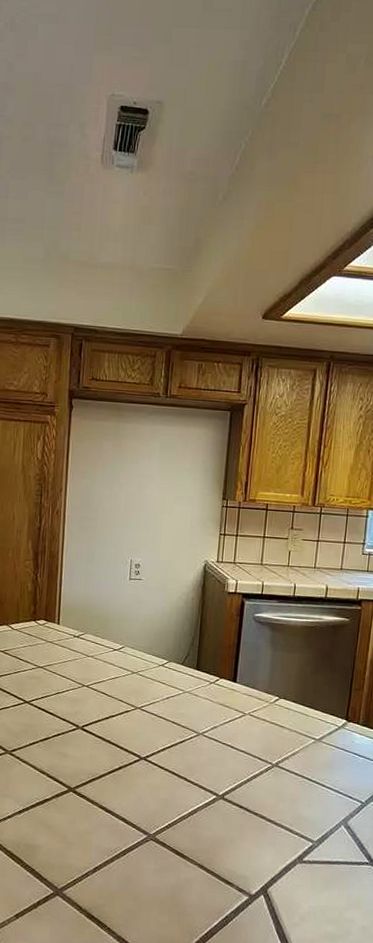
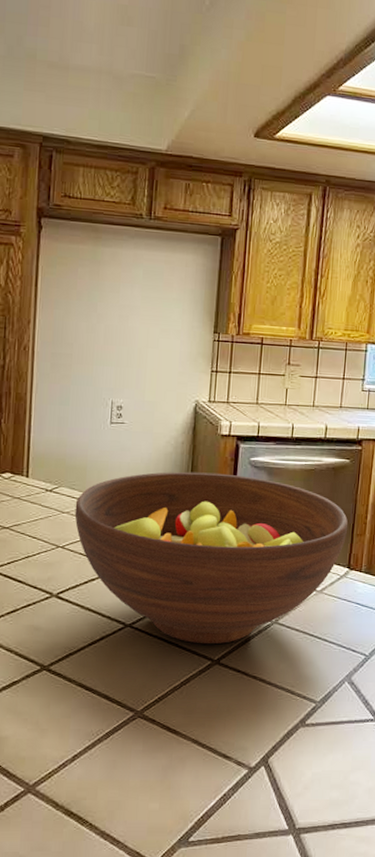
fruit bowl: none [98,624,347,781] -> present [74,471,348,645]

